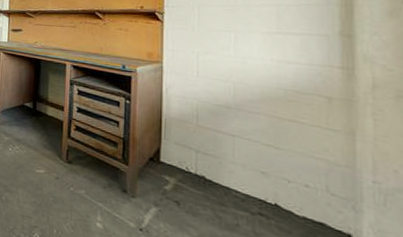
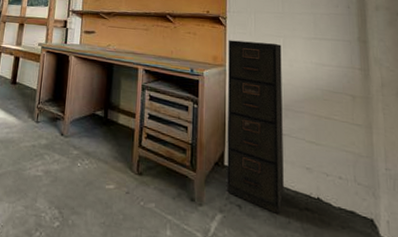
filing cabinet: none [163,36,232,216] -> present [227,40,284,215]

